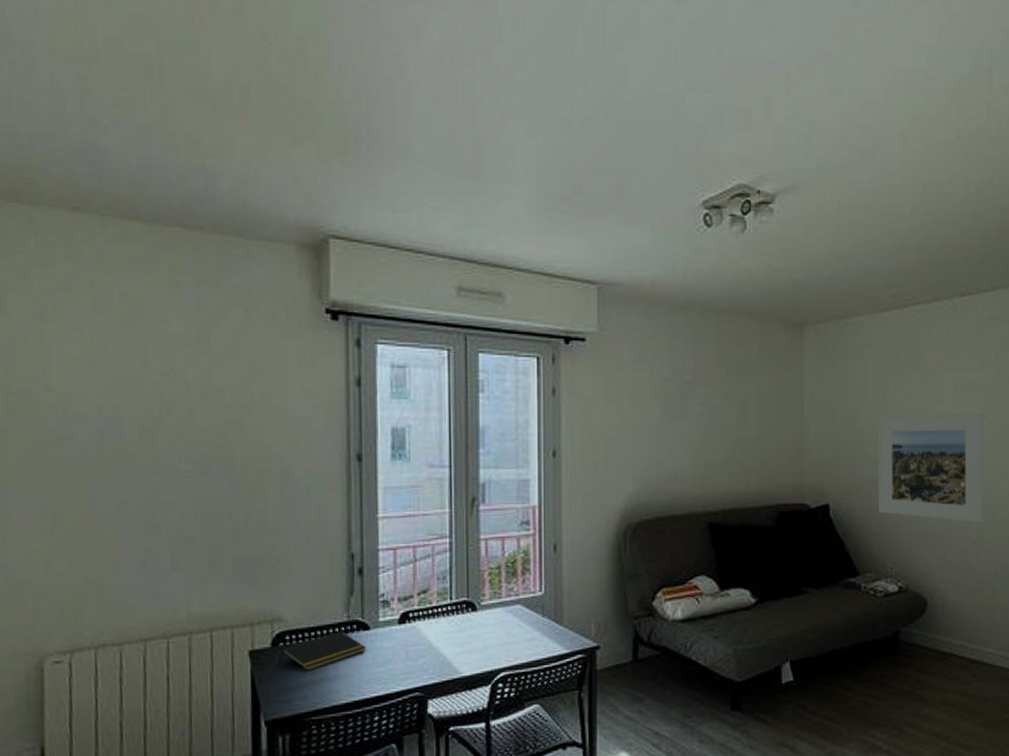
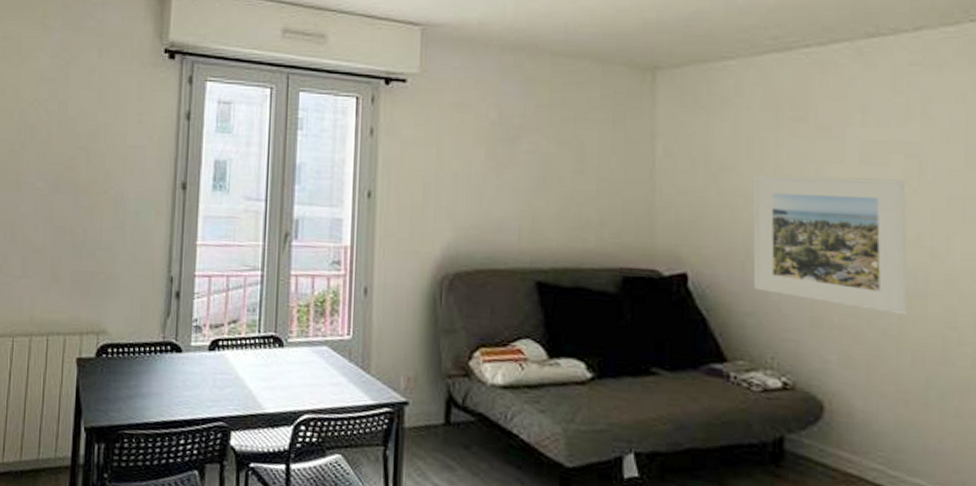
notepad: present [280,631,367,671] -> none [102,350,178,385]

